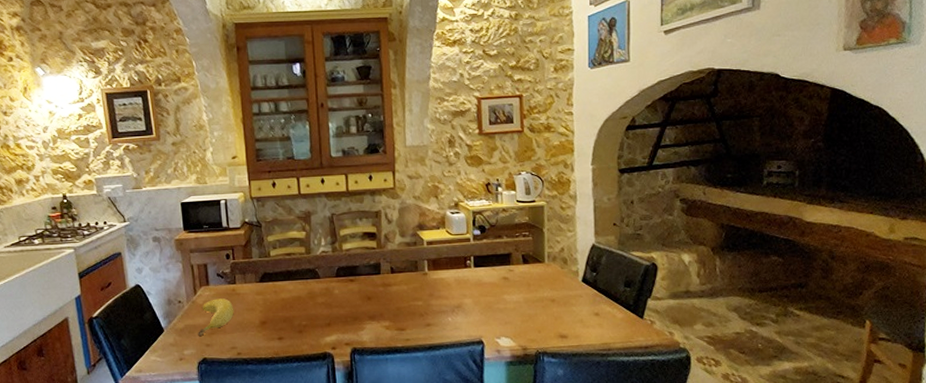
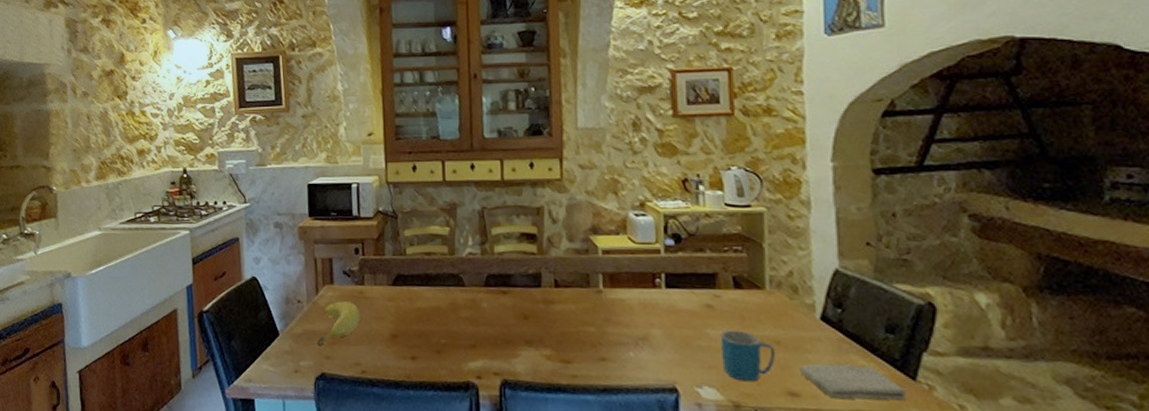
mug: none [513,294,551,331] -> present [720,329,775,382]
washcloth: none [567,311,636,337] -> present [799,363,906,401]

